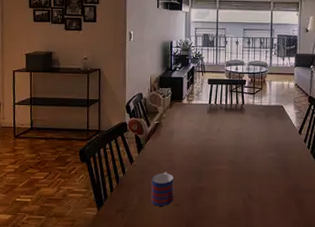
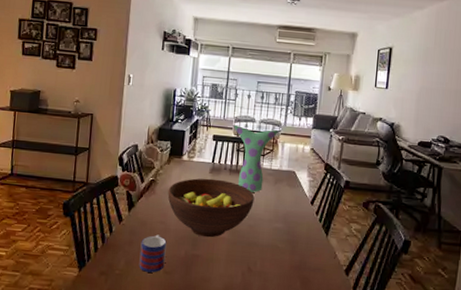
fruit bowl: none [172,118,249,171] -> present [167,178,255,238]
vase: none [226,69,264,127] -> present [234,125,278,192]

